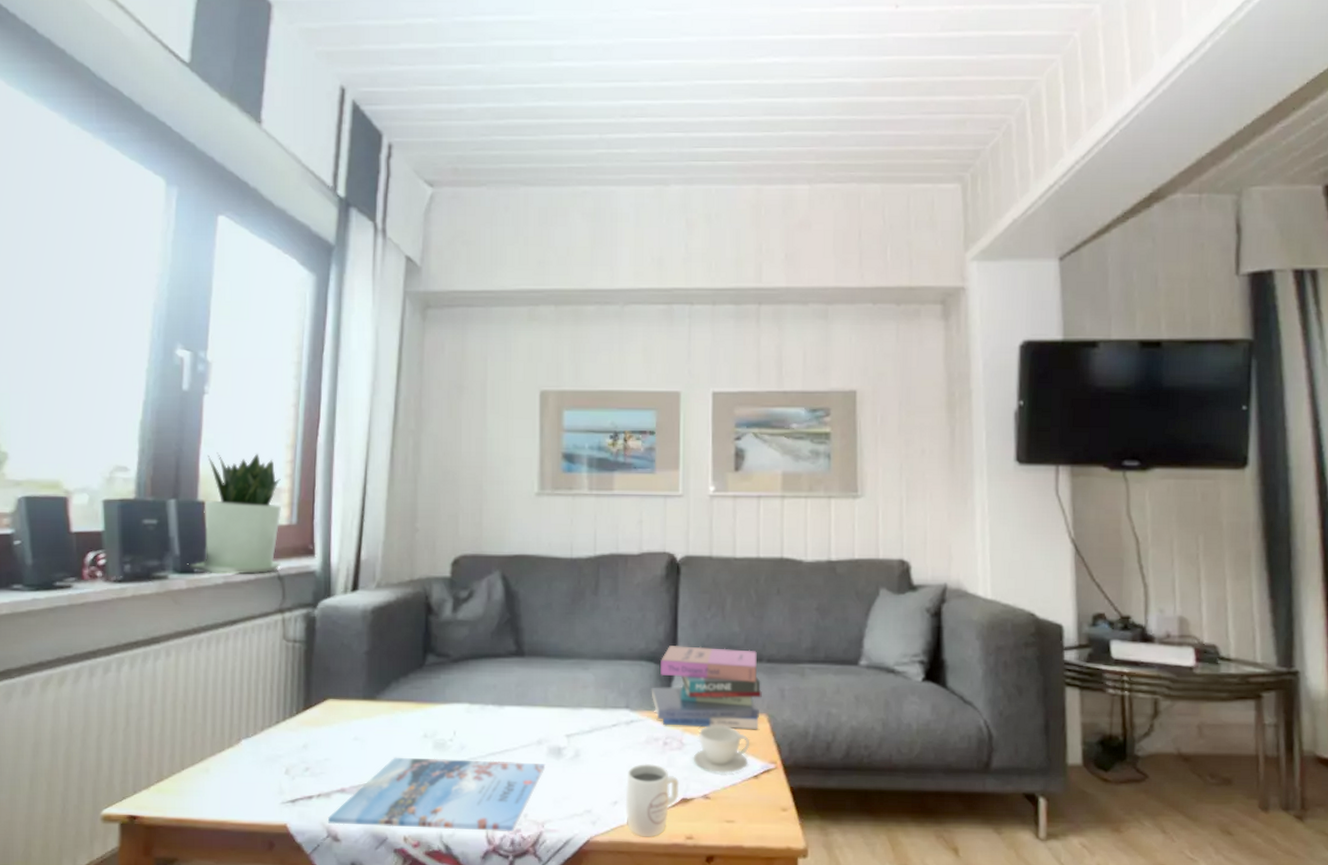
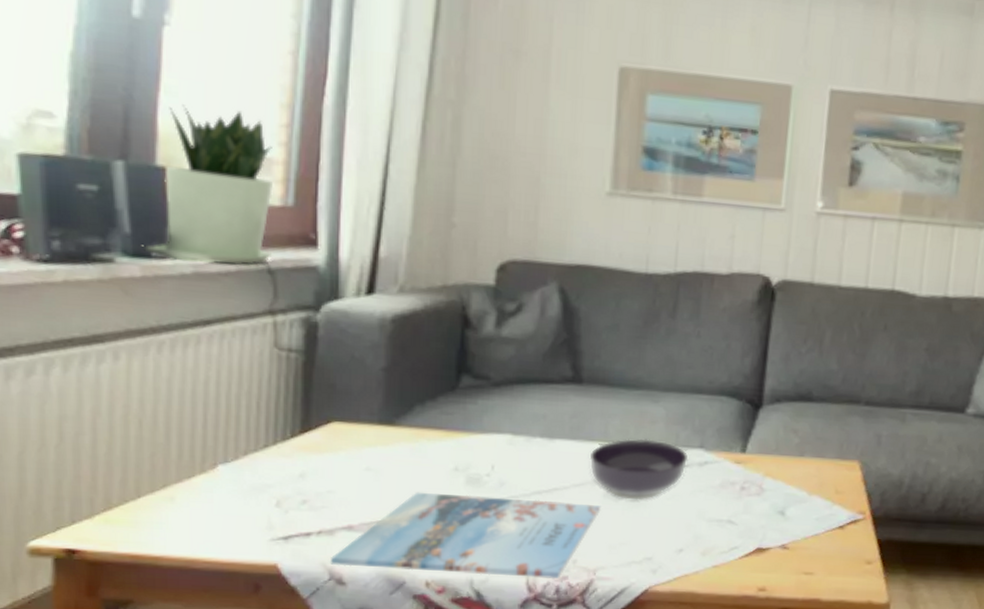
bowl: none [533,702,617,758] -> present [589,439,688,500]
mug: present [625,764,680,839] -> none [691,509,756,589]
books: present [651,646,762,730] -> none [730,381,857,477]
teacup: present [693,726,749,774] -> none [772,471,838,523]

